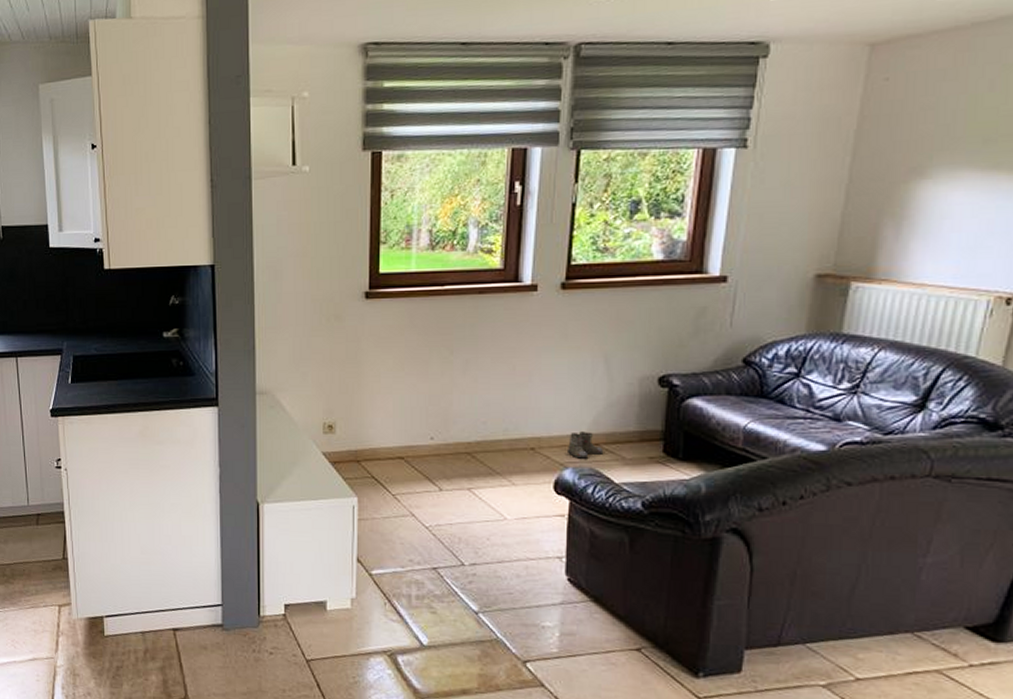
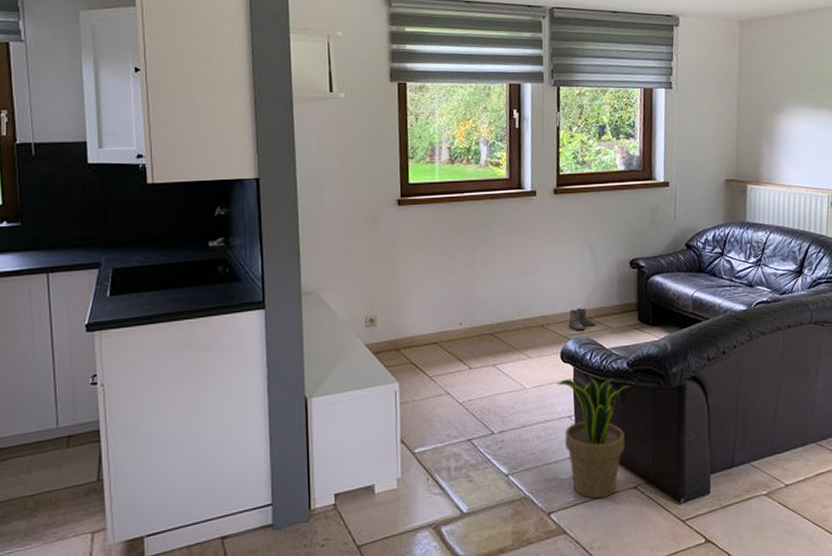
potted plant: none [546,512,644,656] -> present [557,375,631,499]

